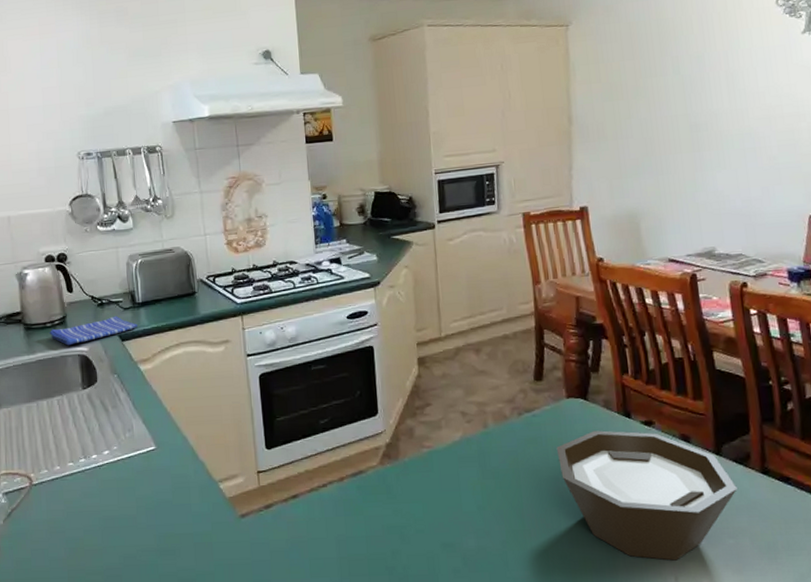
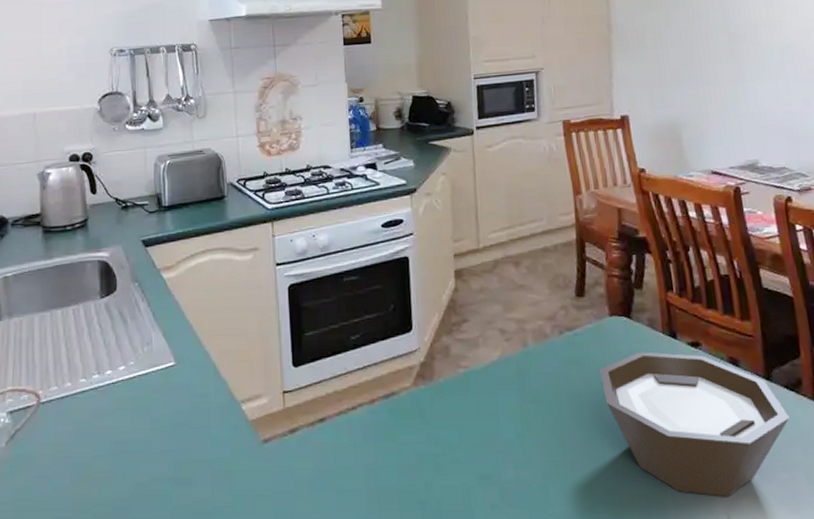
dish towel: present [49,316,138,346] -> none [69,219,162,251]

